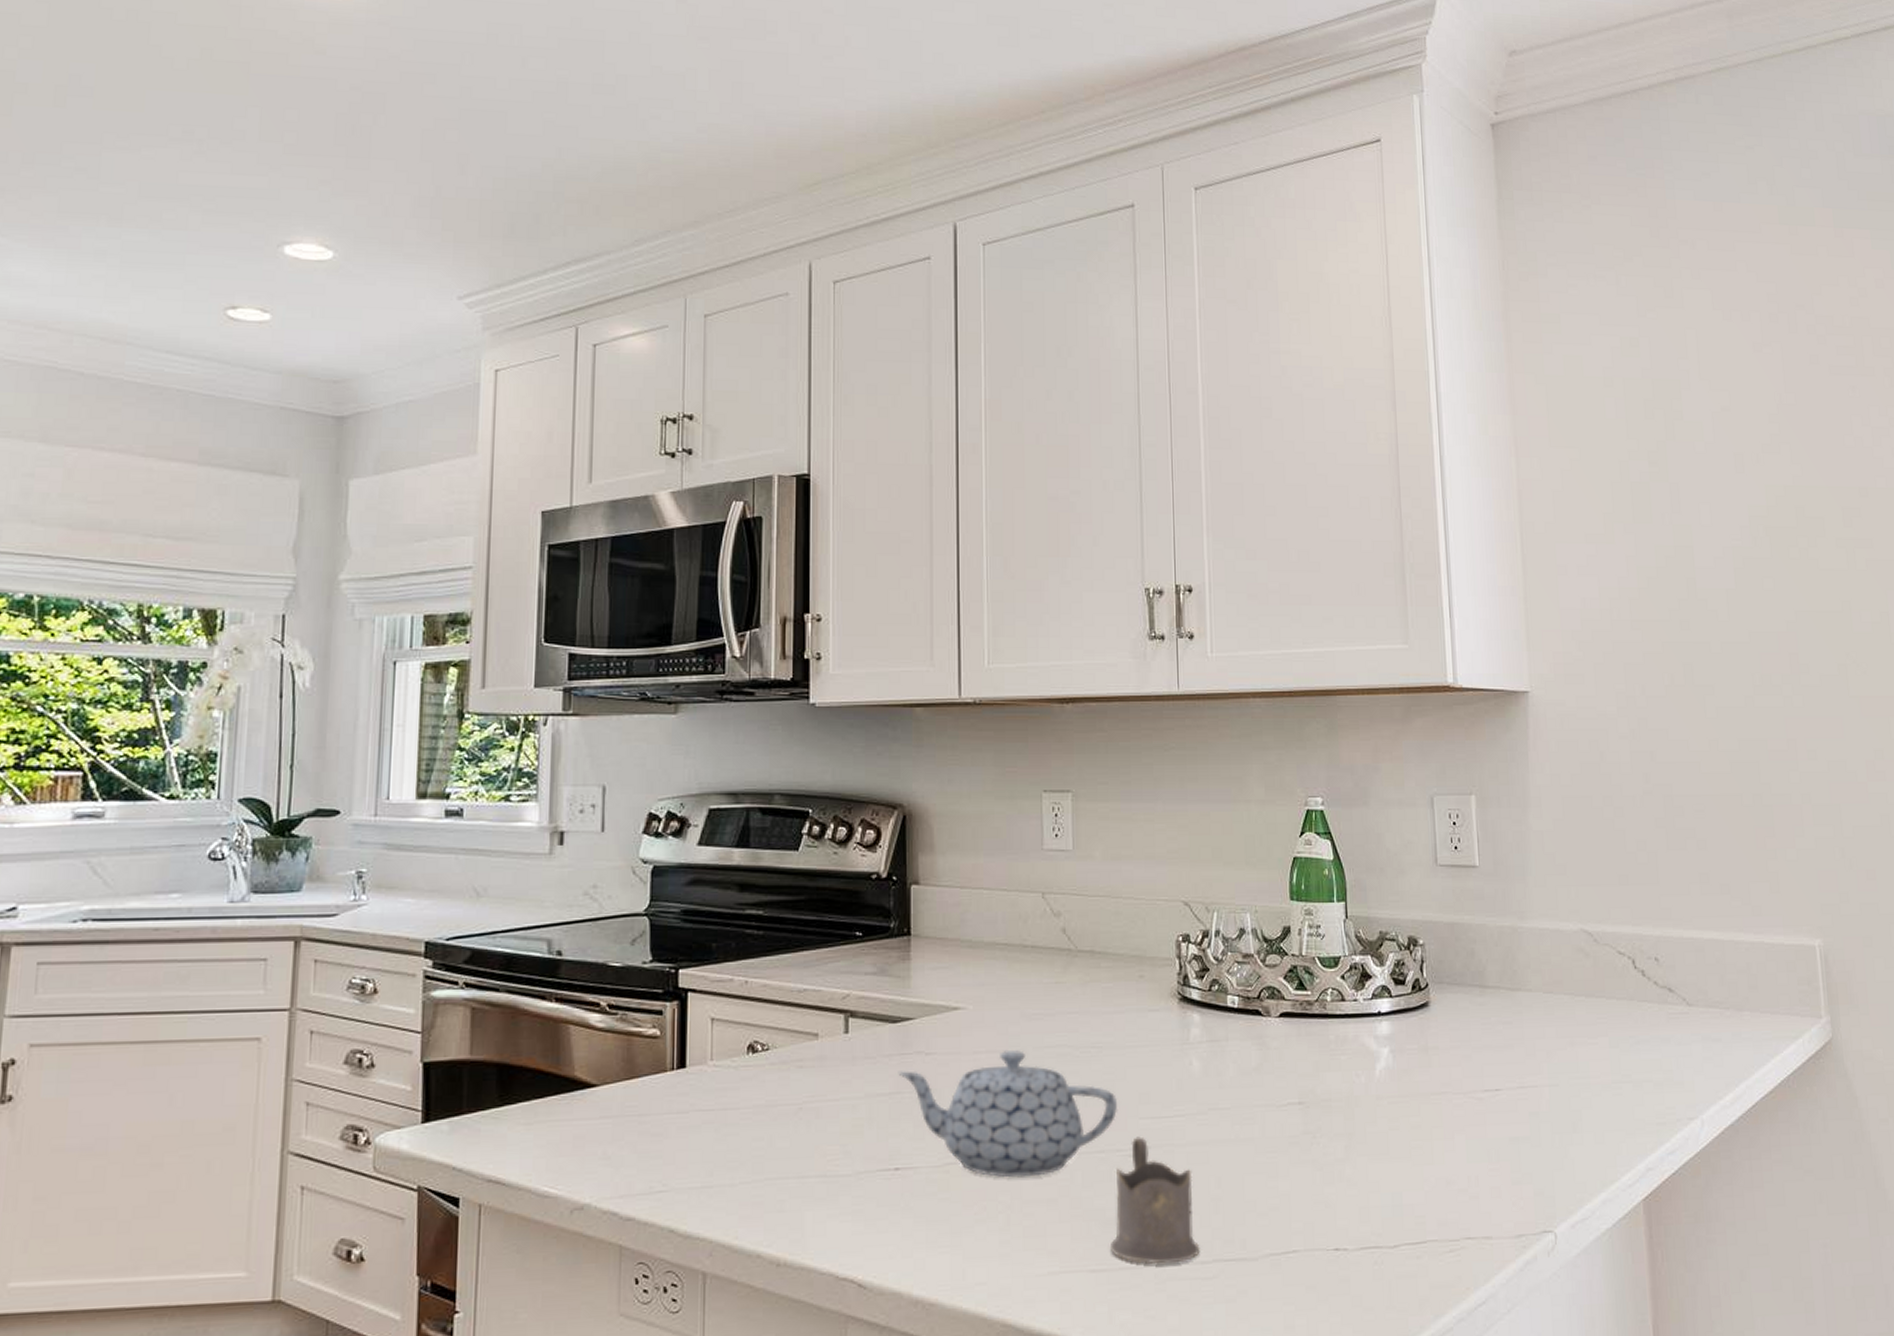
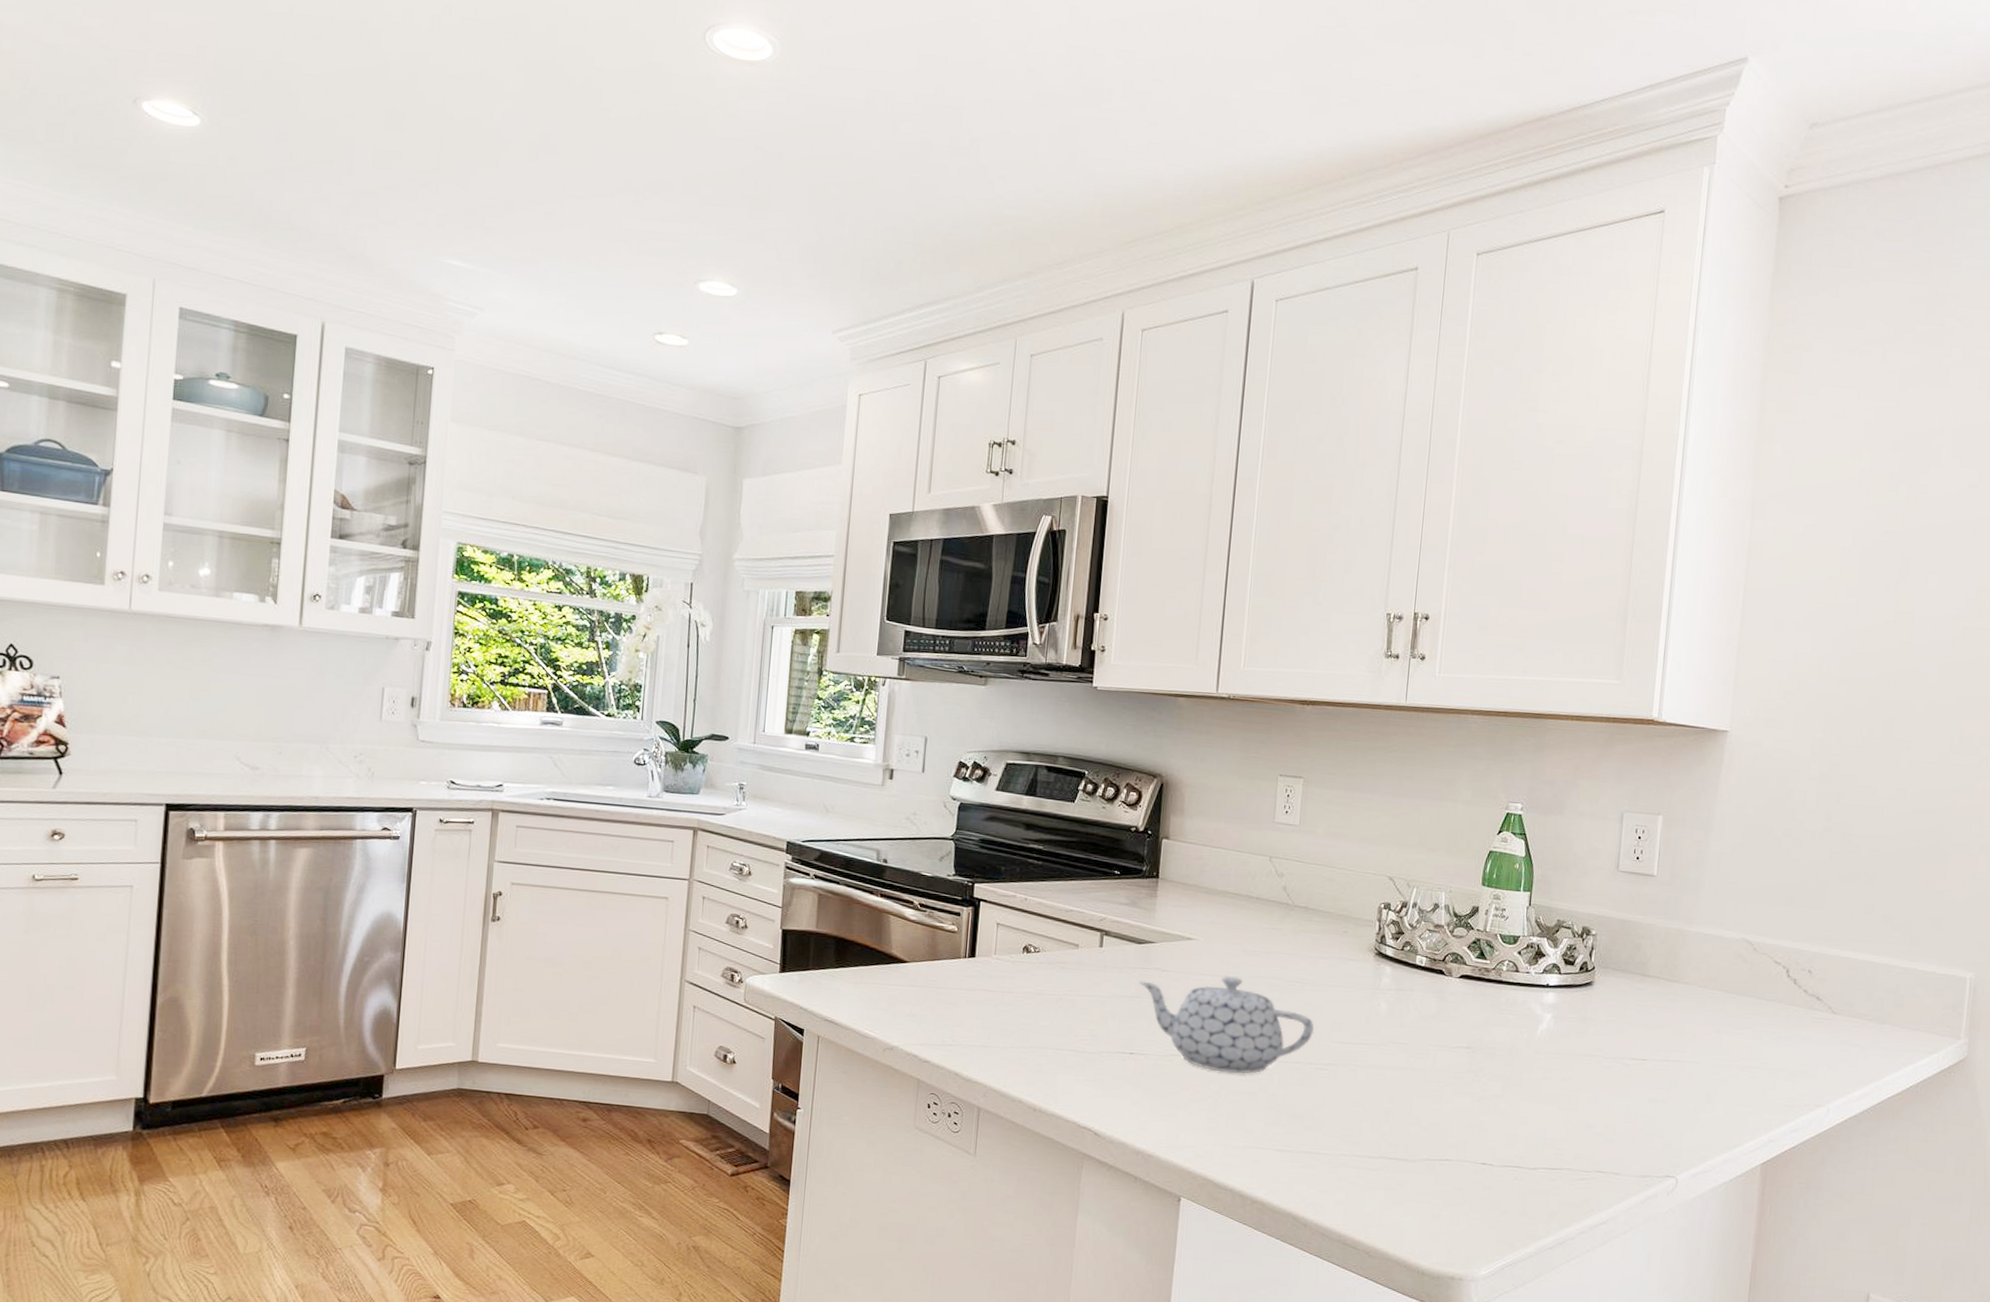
tea glass holder: present [1111,1136,1200,1264] -> none [1296,1055,1370,1154]

